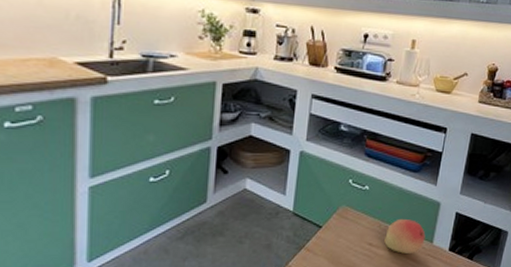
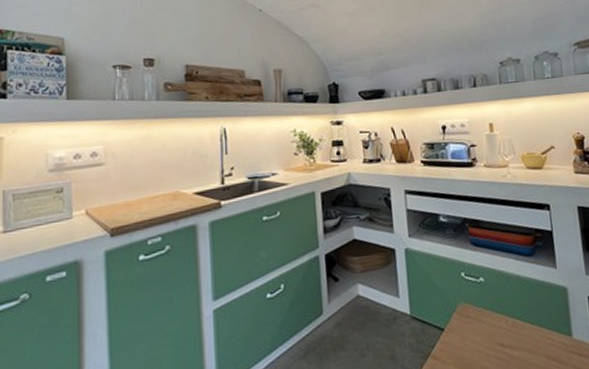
fruit: present [384,218,426,255] -> none [515,310,562,354]

